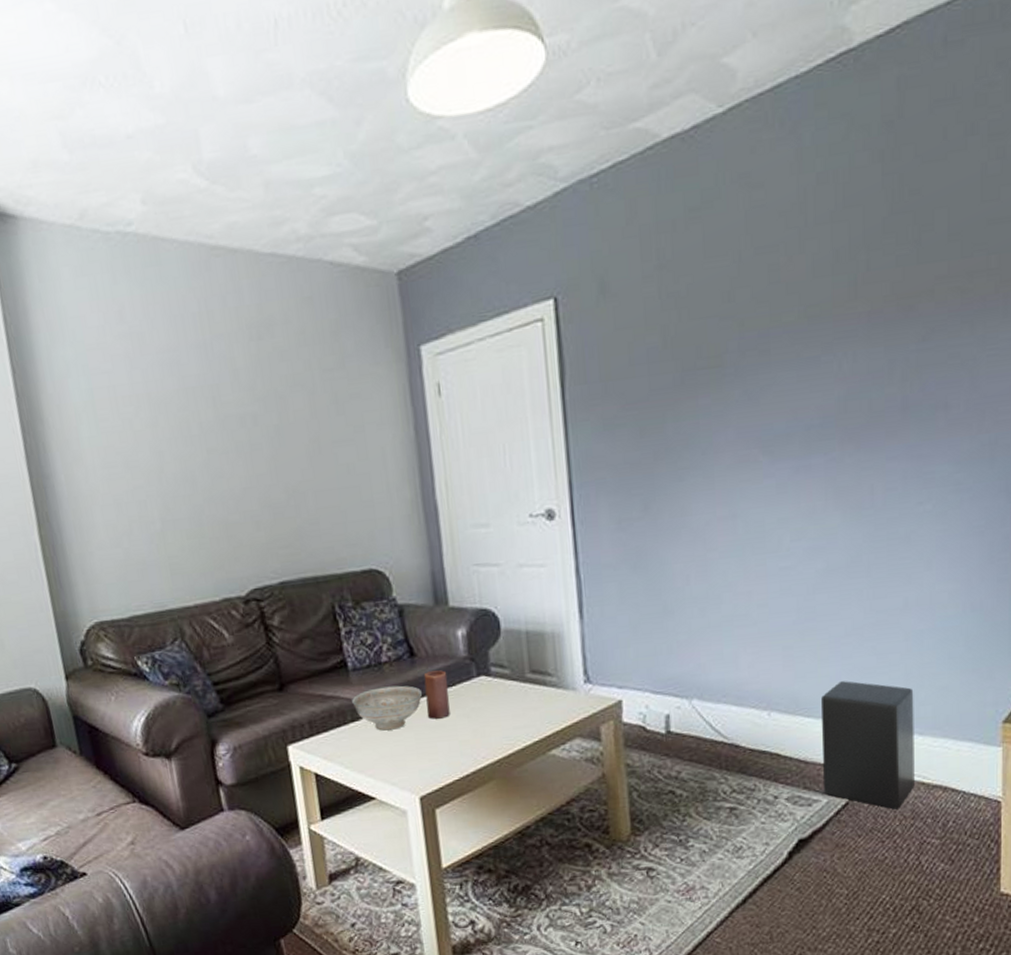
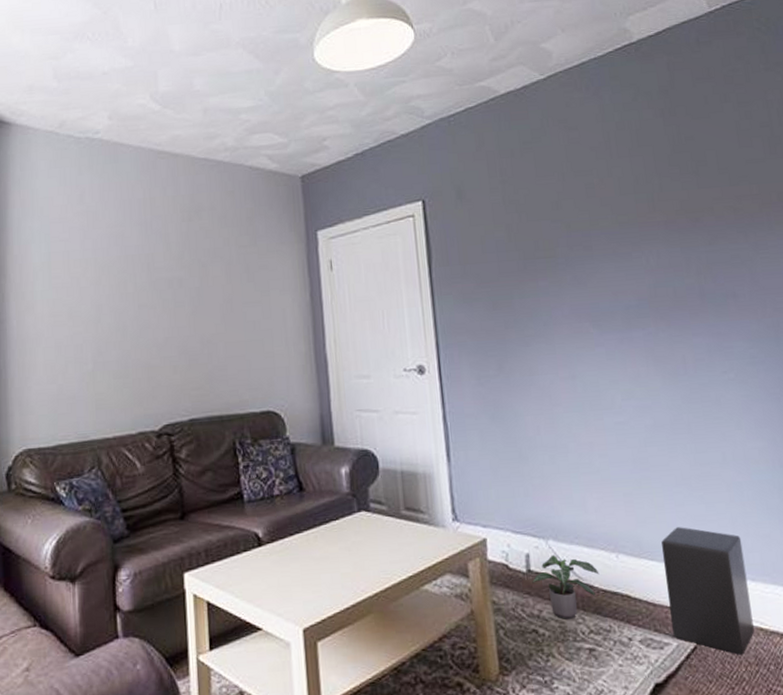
decorative bowl: present [352,685,423,731] -> none [245,517,309,561]
candle: present [423,670,450,719] -> none [310,505,333,551]
potted plant: none [671,714,748,780] -> present [532,554,600,619]

